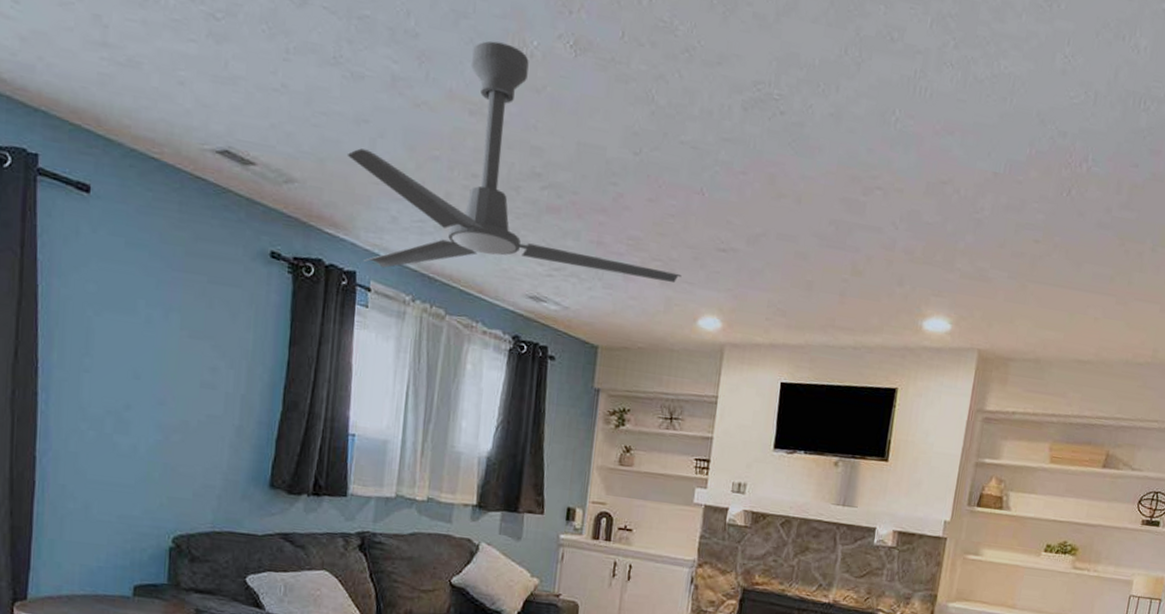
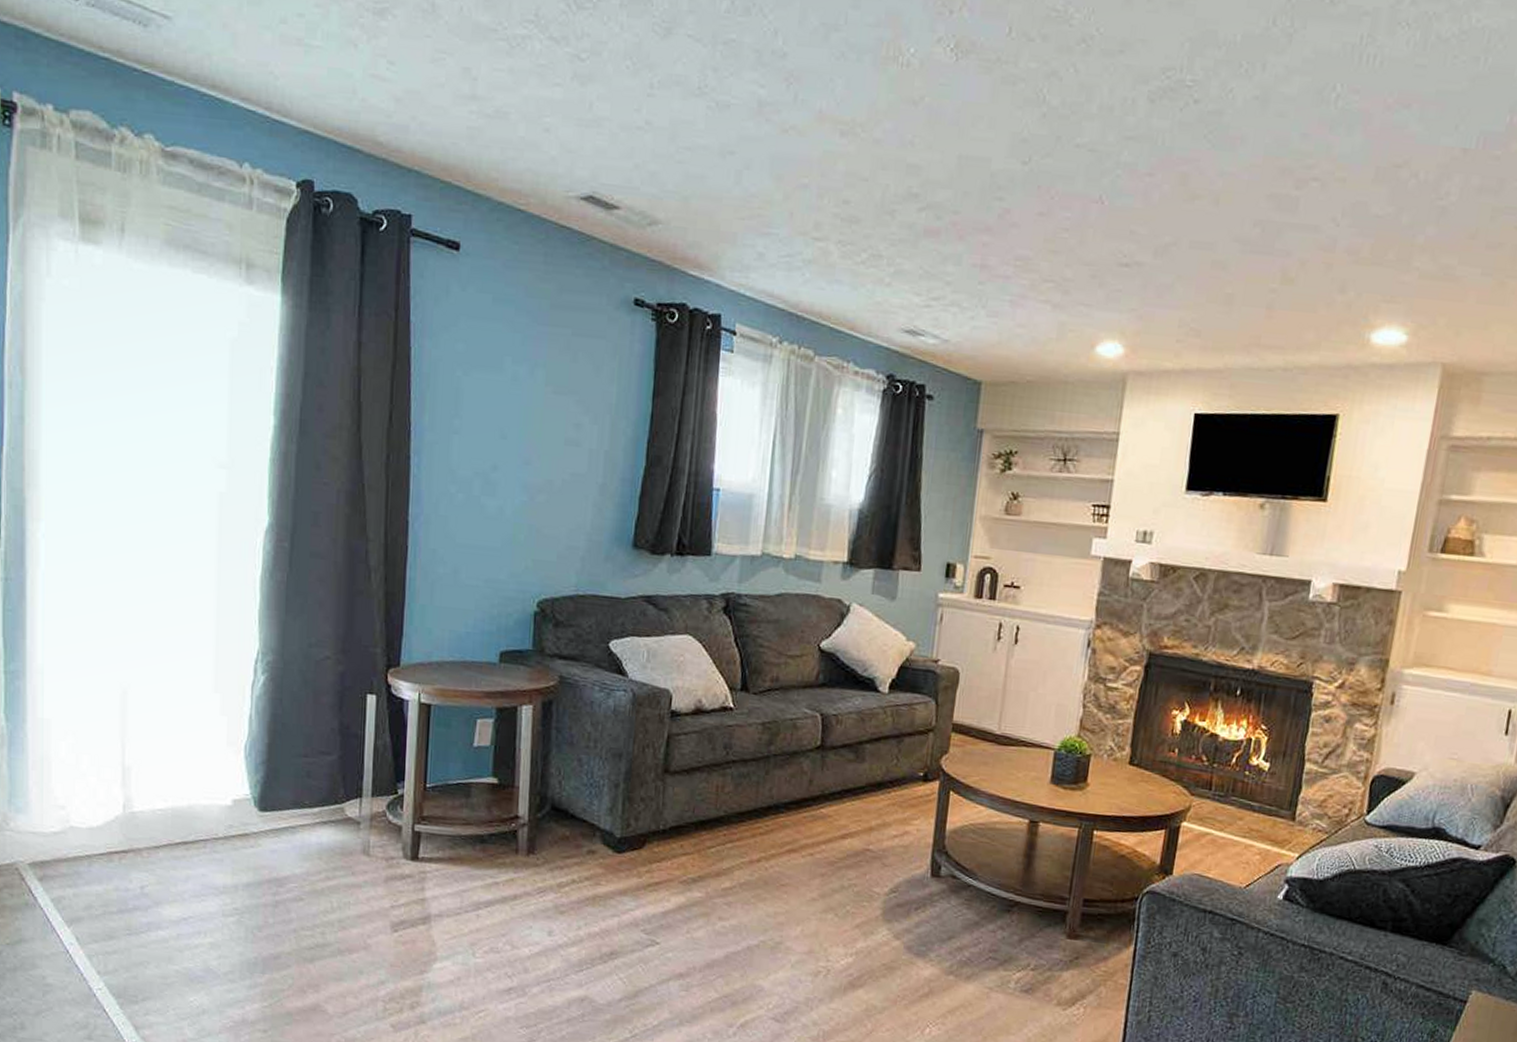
ceiling fan: present [347,41,682,283] -> none [711,53,1077,309]

